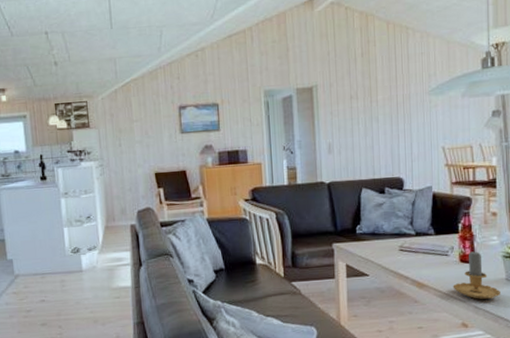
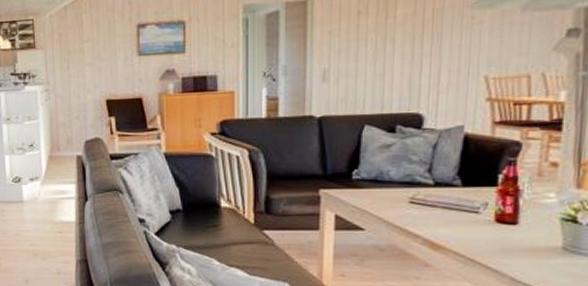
candle: present [453,250,500,299] -> none [481,209,552,270]

